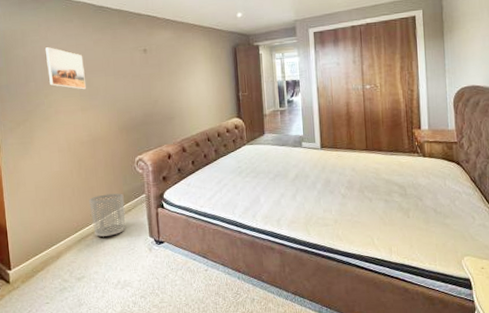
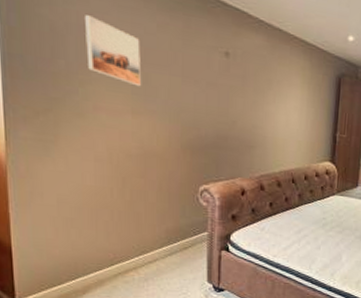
waste bin: present [89,193,126,237] -> none [132,224,180,275]

